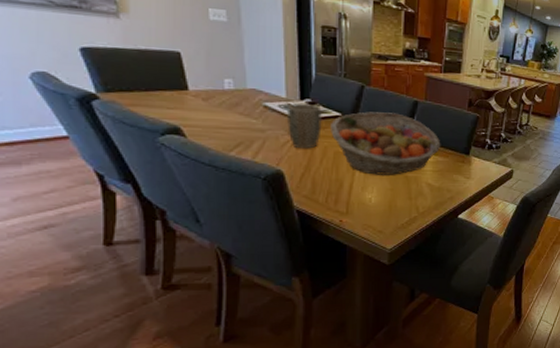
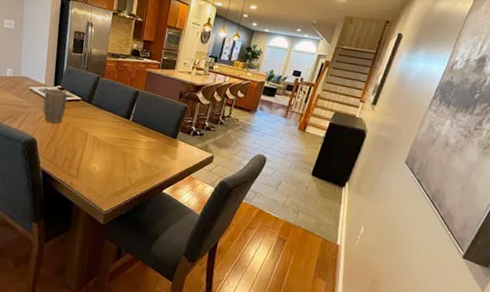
fruit basket: present [331,112,441,175] -> none [72,97,154,150]

